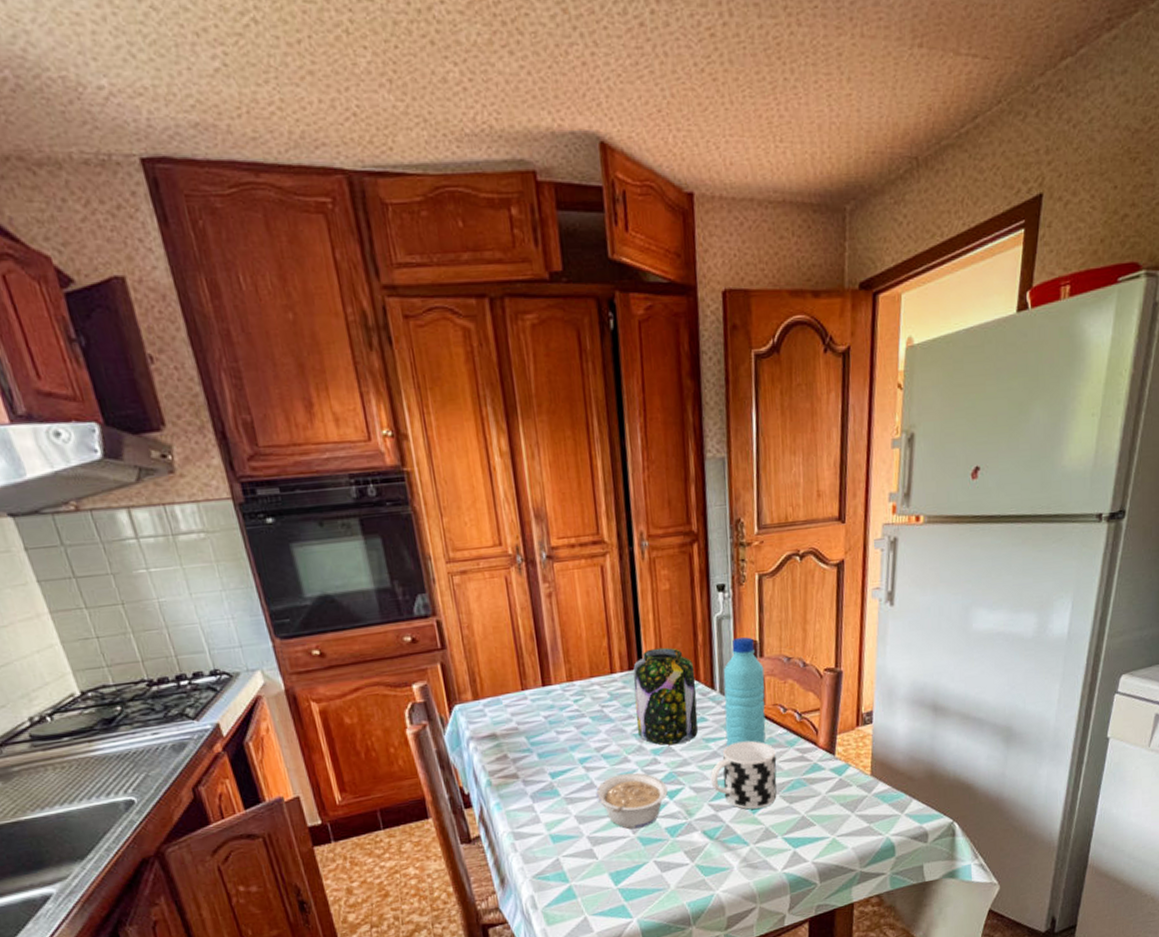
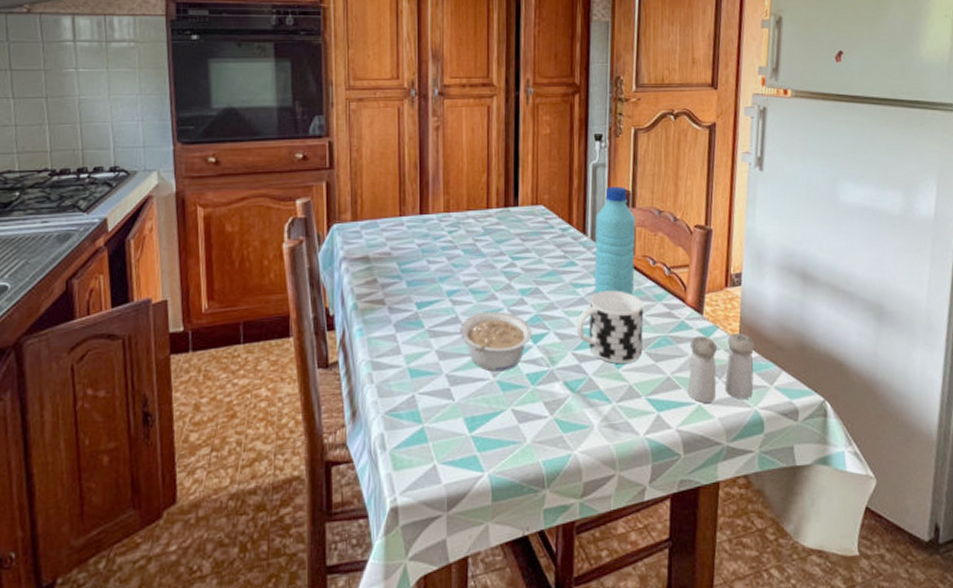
jar: present [633,647,698,745] -> none [508,188,568,287]
salt and pepper shaker: none [822,768,886,836] -> present [688,332,755,403]

